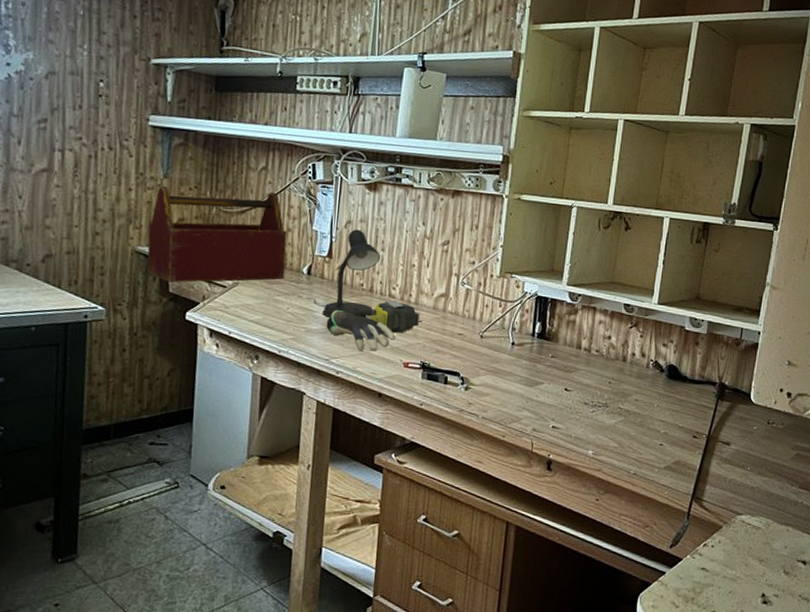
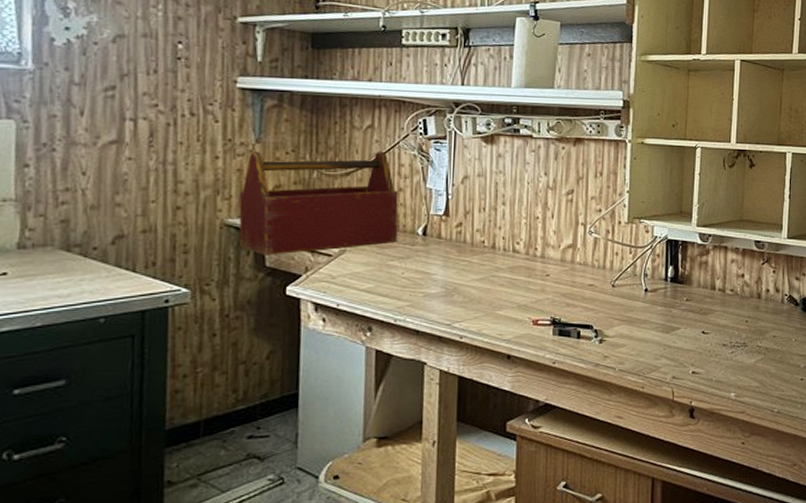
desk lamp: present [297,229,381,319] -> none [413,184,502,279]
glove: present [326,310,396,351] -> none [446,271,523,311]
tape measure: present [366,300,419,333] -> none [489,255,546,289]

